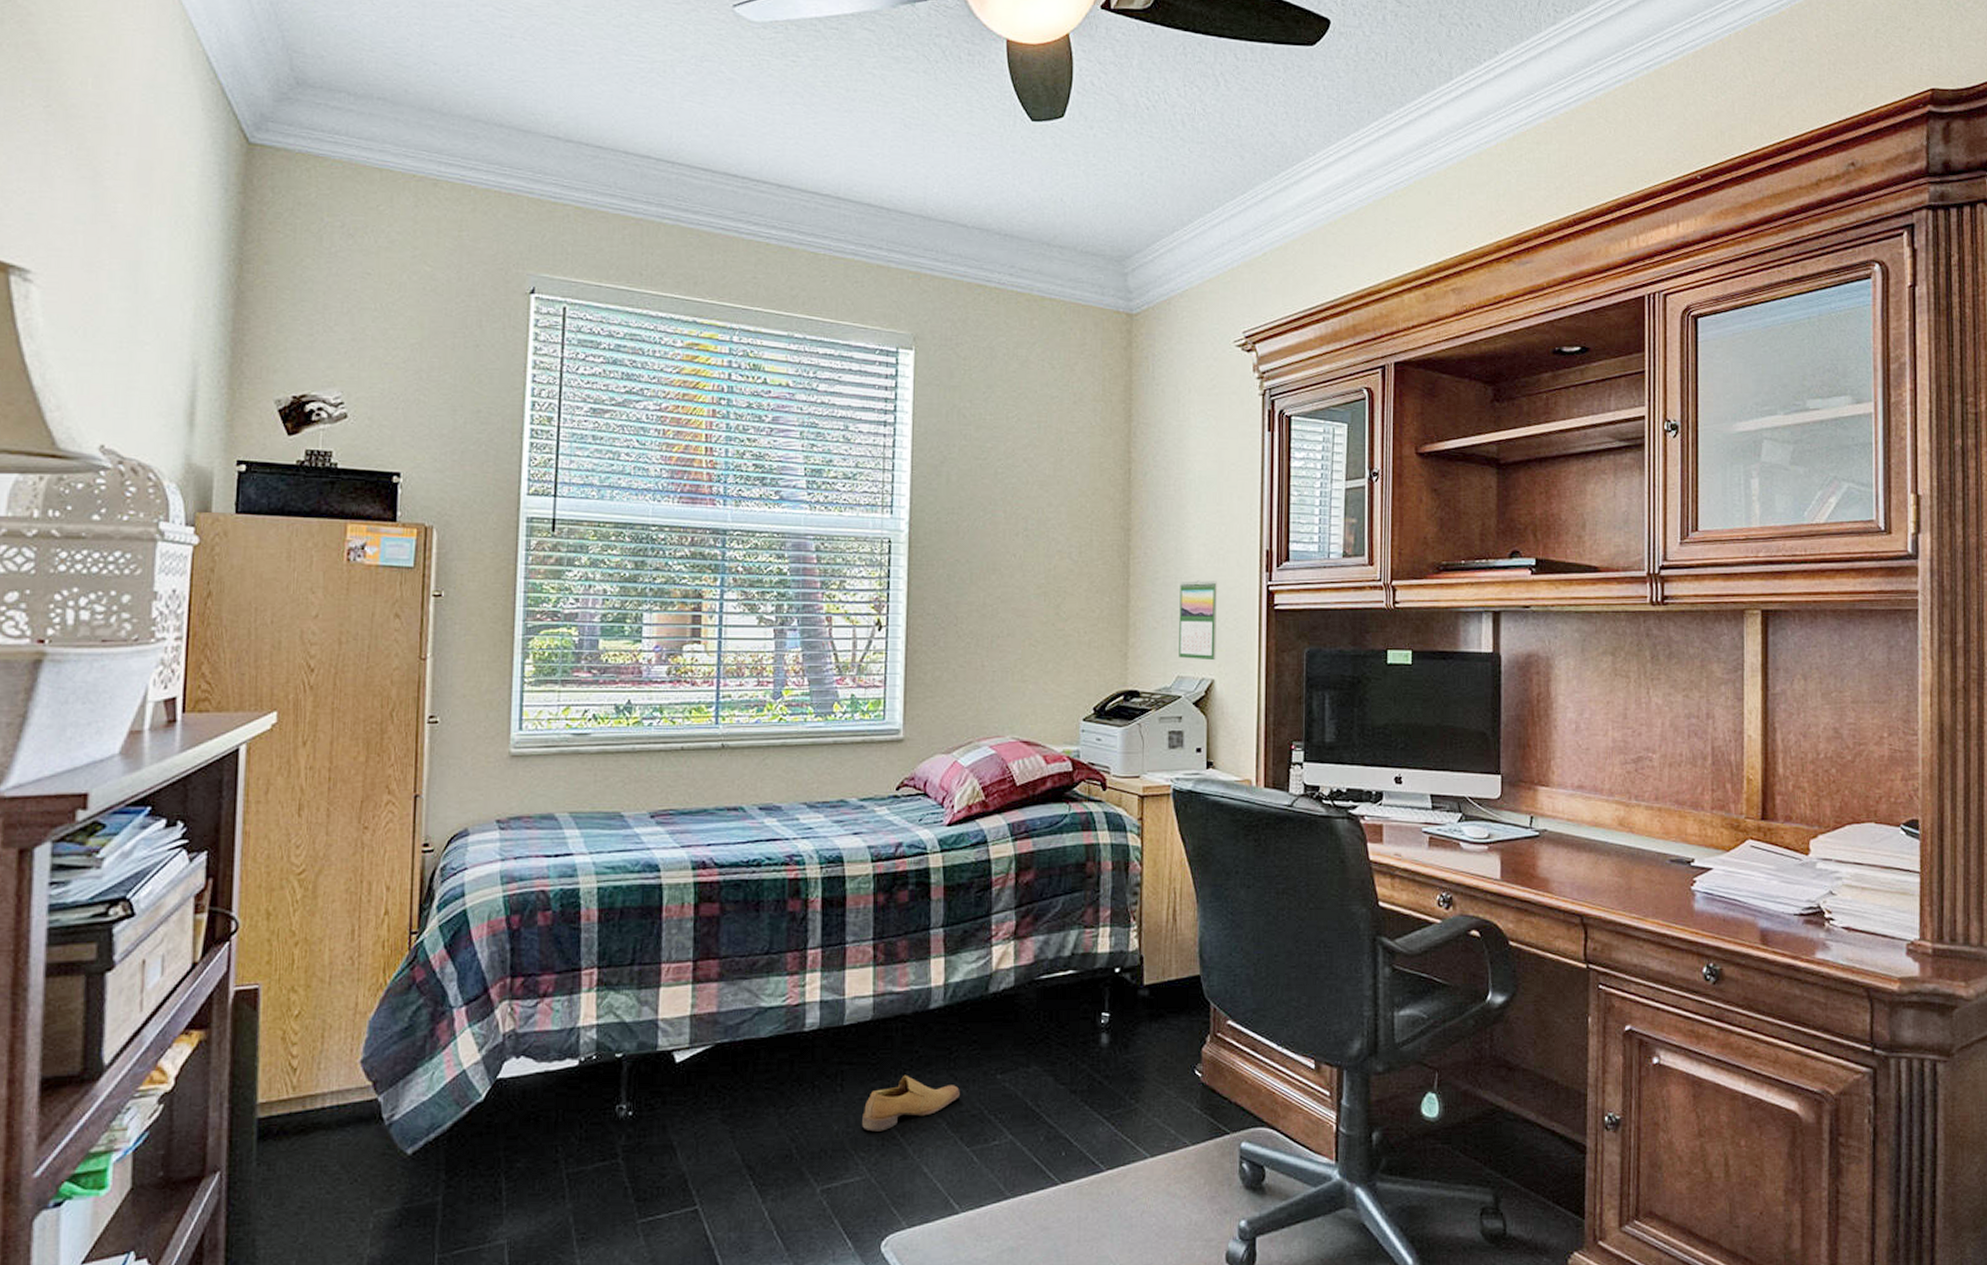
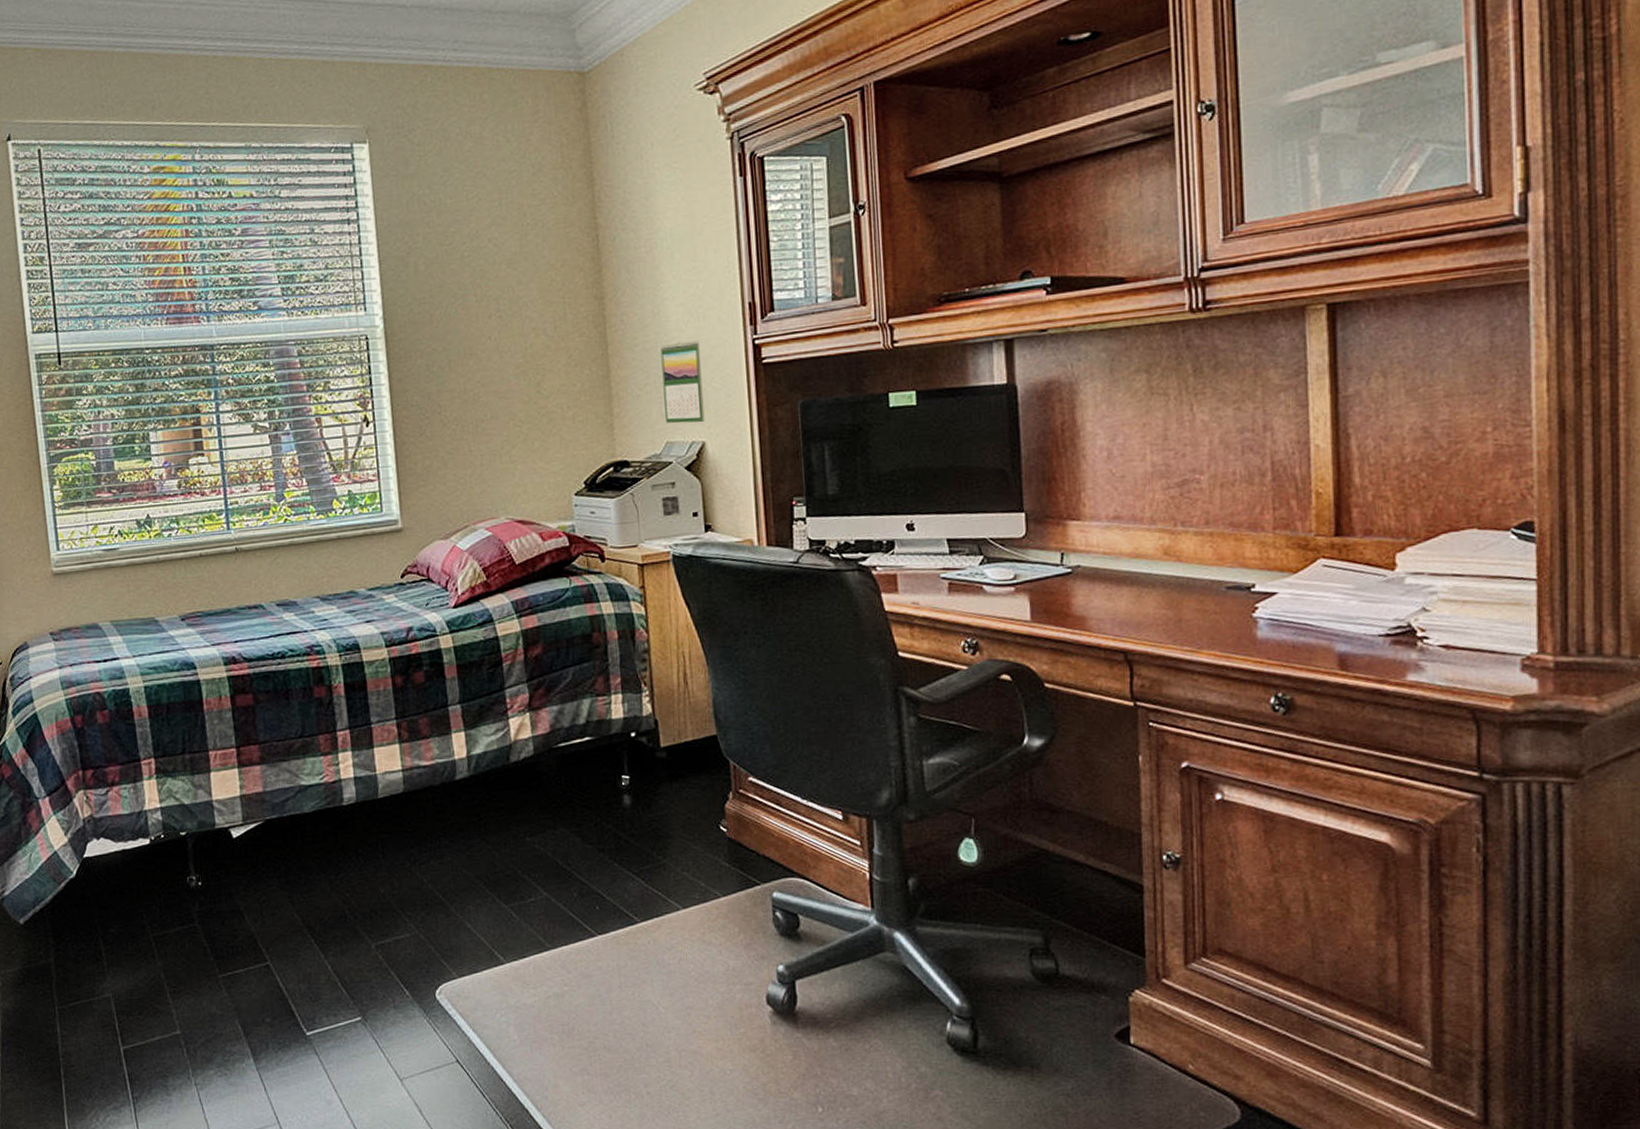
shoe: present [862,1075,960,1132] -> none [405,841,493,893]

